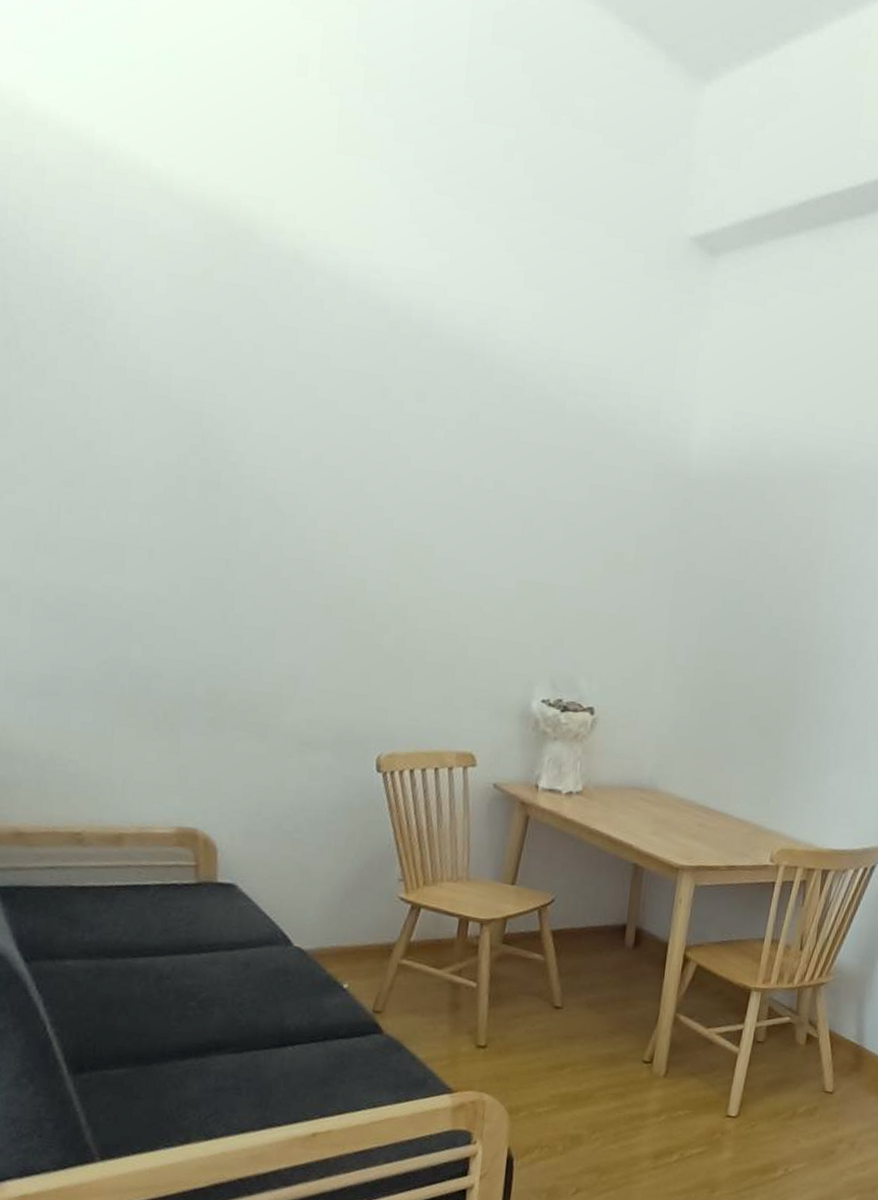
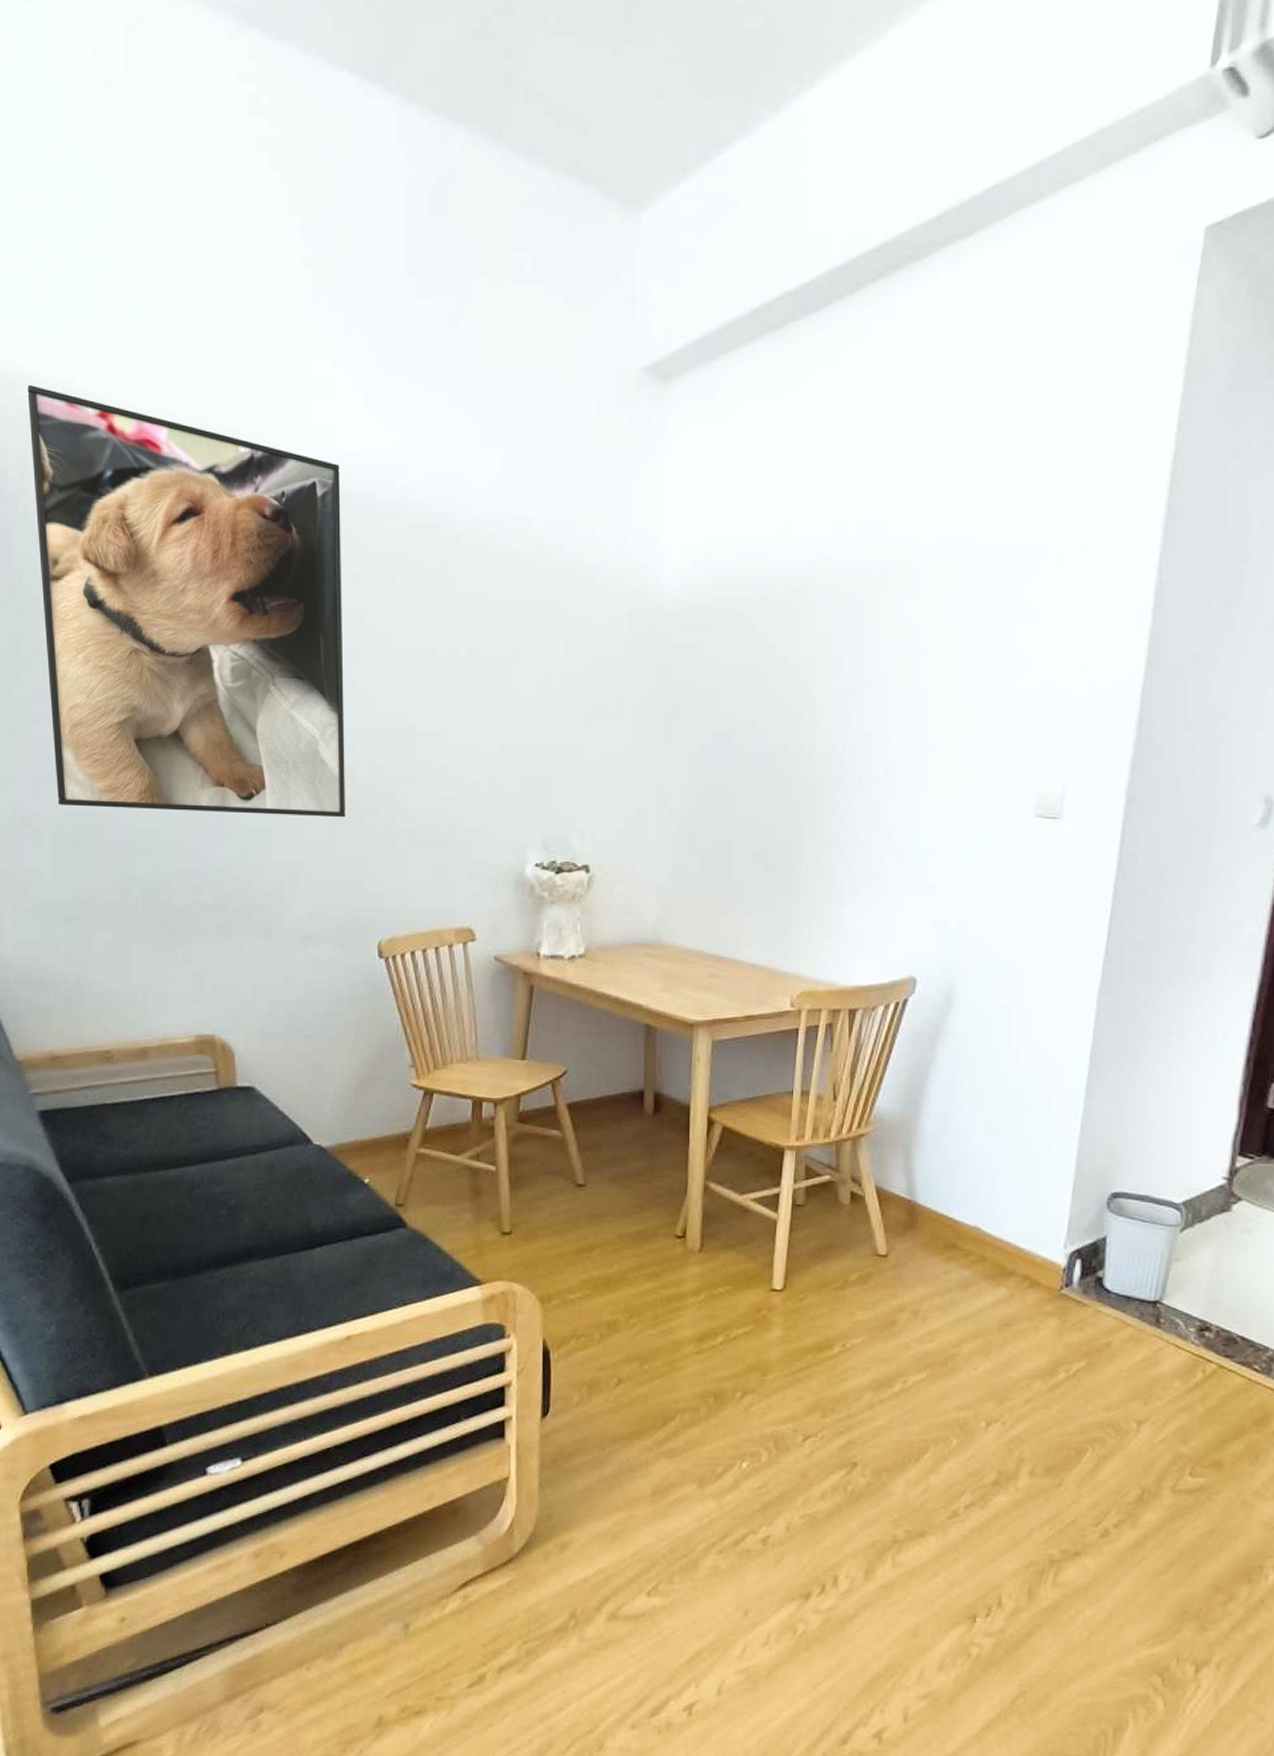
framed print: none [37,123,378,630] -> present [27,384,345,818]

